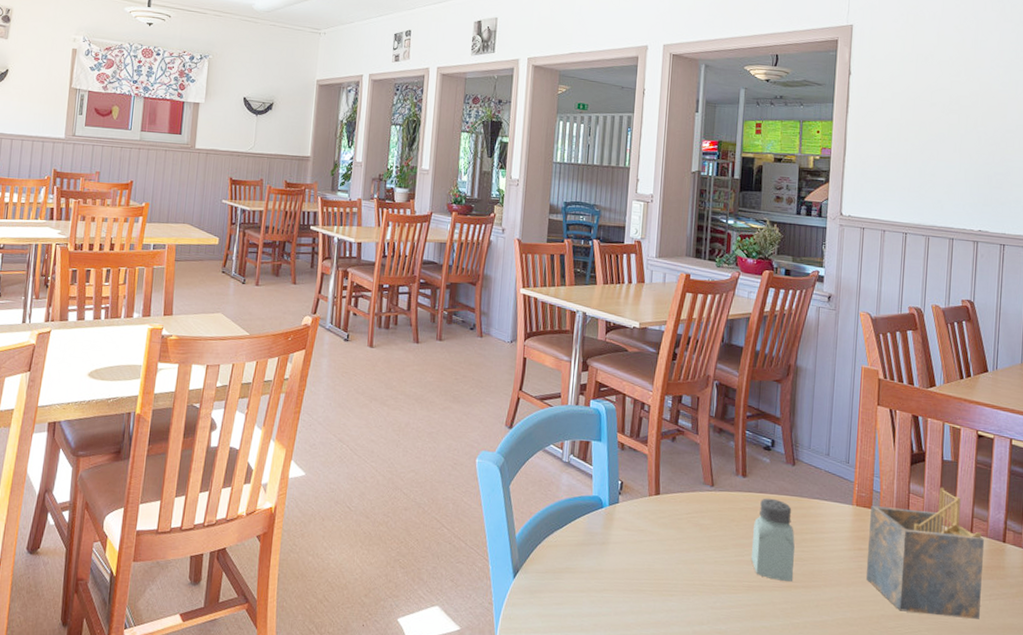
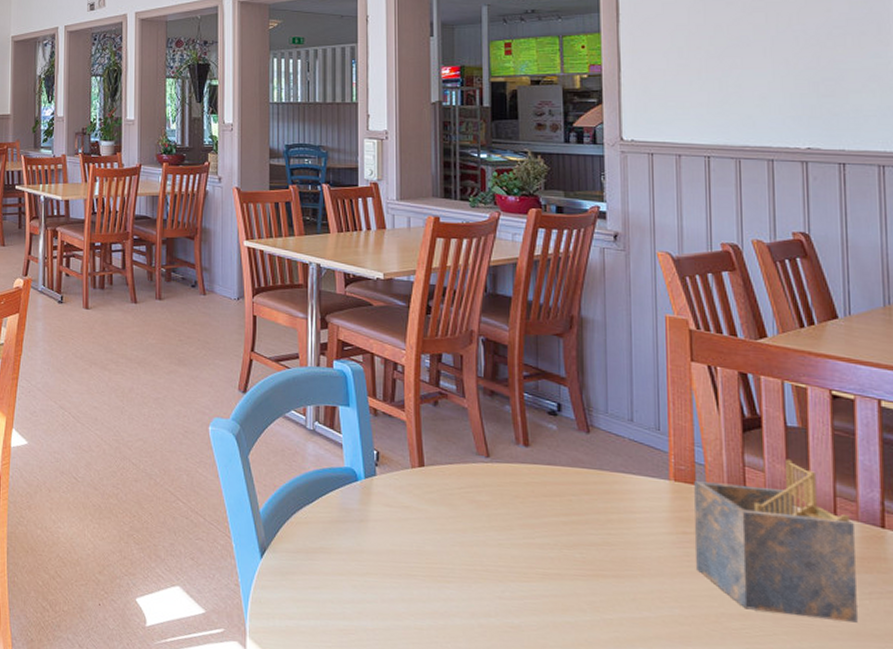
saltshaker: present [750,498,796,582] -> none [543,471,600,570]

